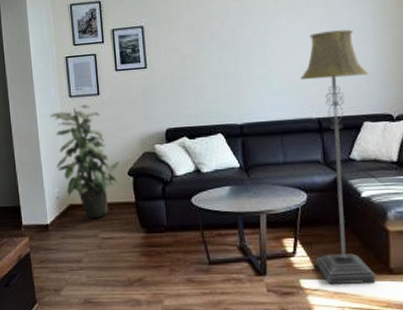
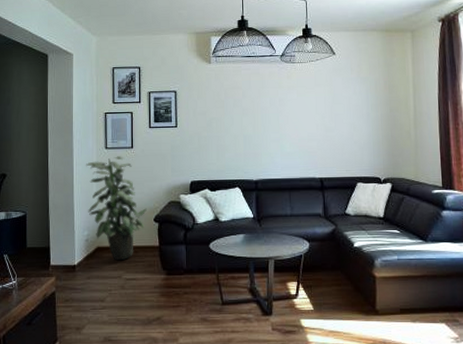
floor lamp: present [299,29,376,285] -> none [306,106,364,324]

